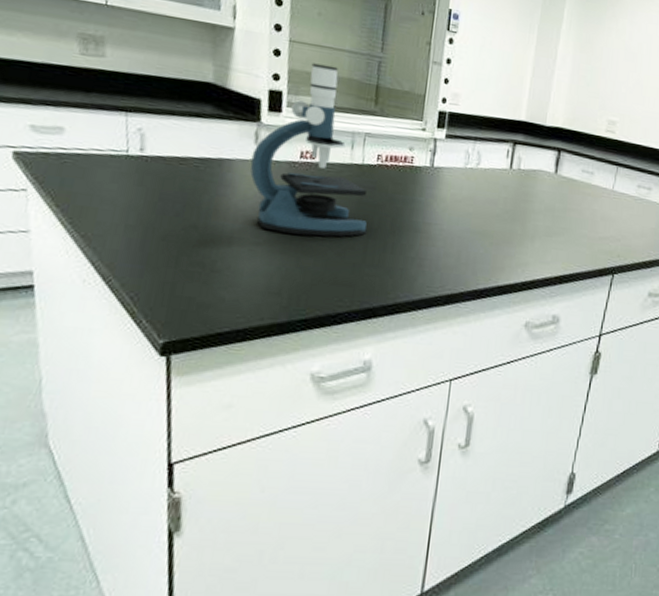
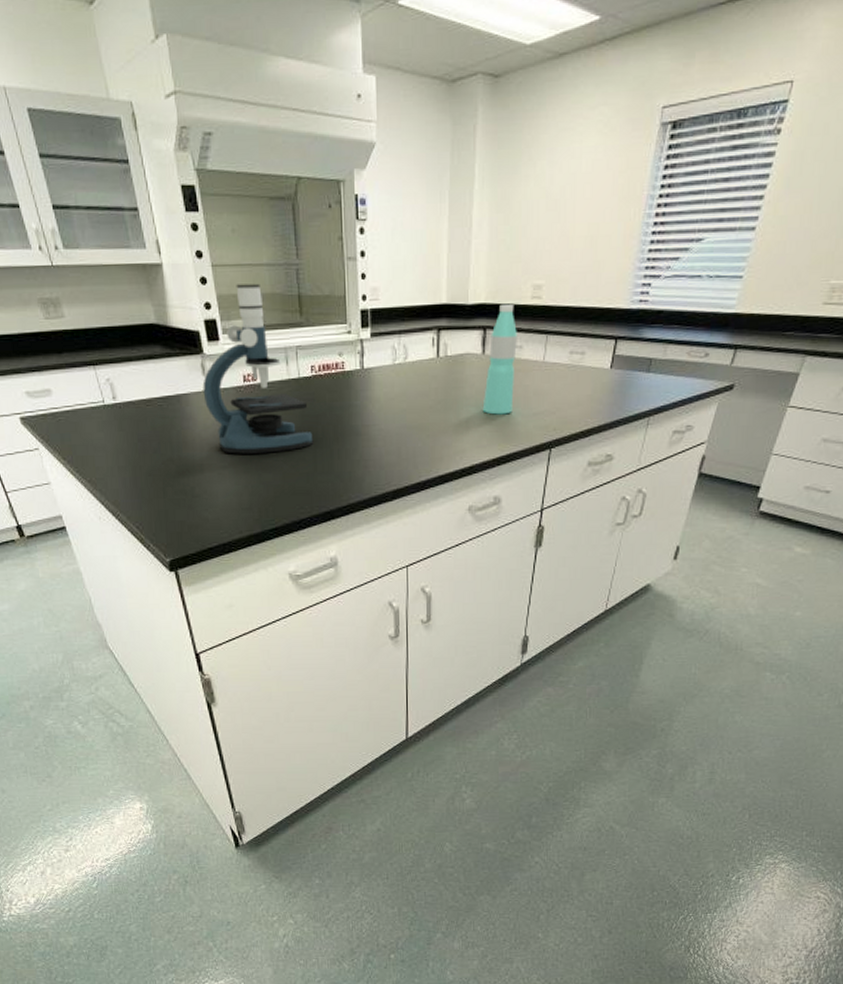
water bottle: none [549,131,590,235] -> present [482,303,517,415]

